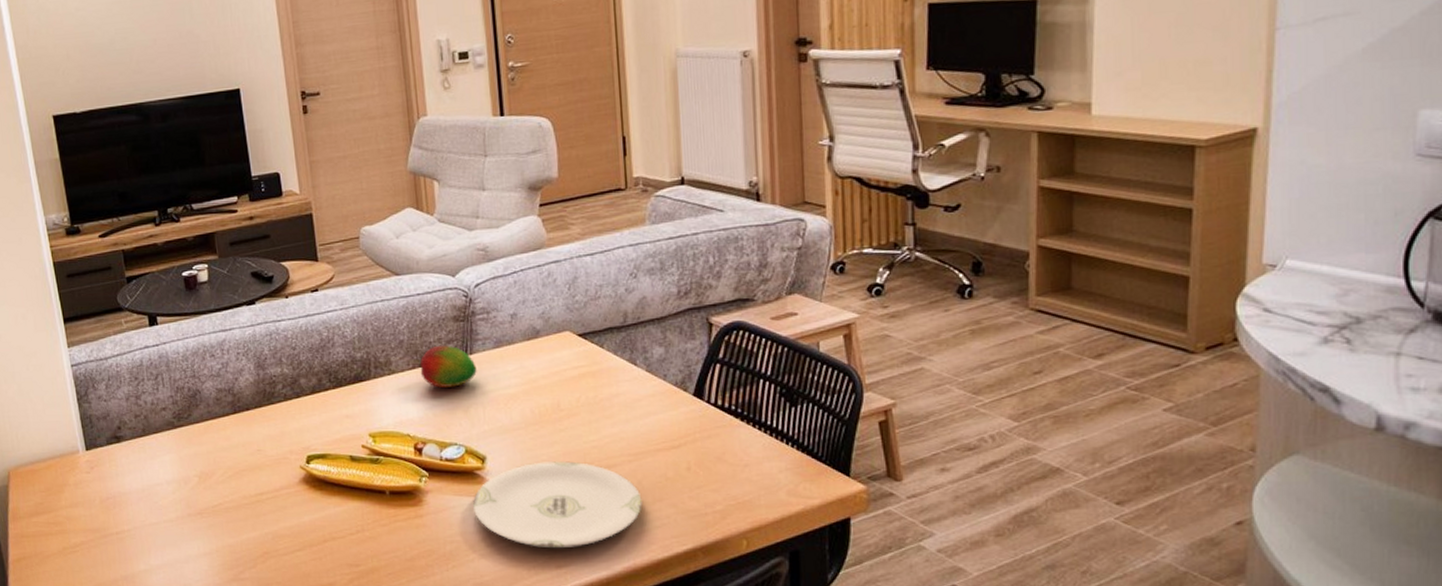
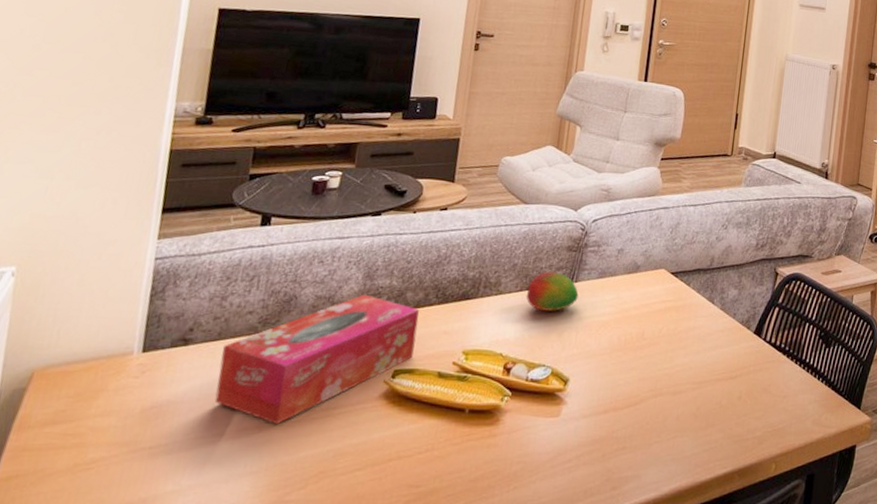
tissue box: none [150,384,321,511] -> present [214,294,419,425]
plate: present [473,461,642,549] -> none [546,386,698,470]

